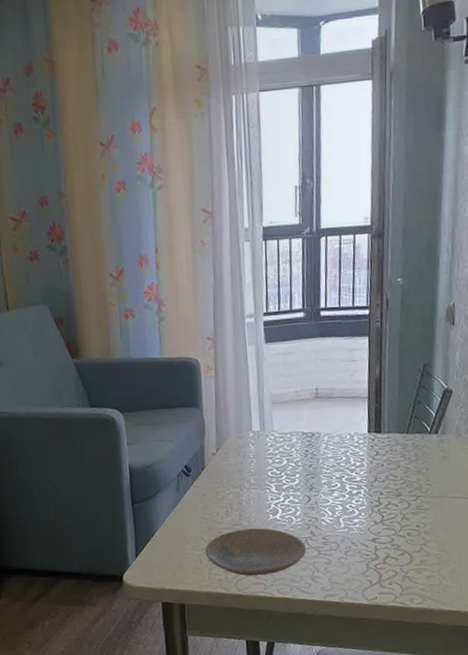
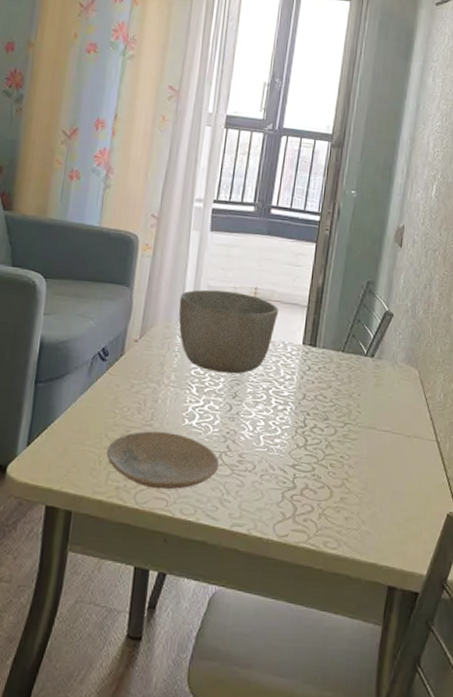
bowl: none [247,395,341,470] -> present [178,289,279,374]

